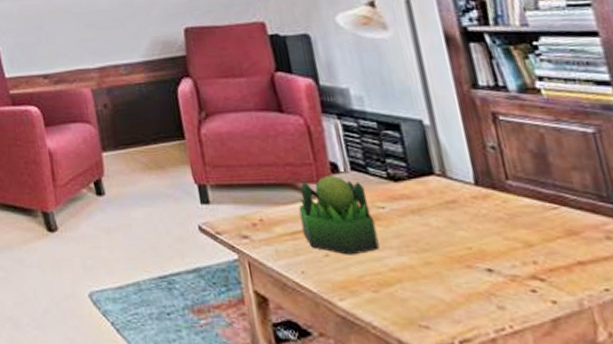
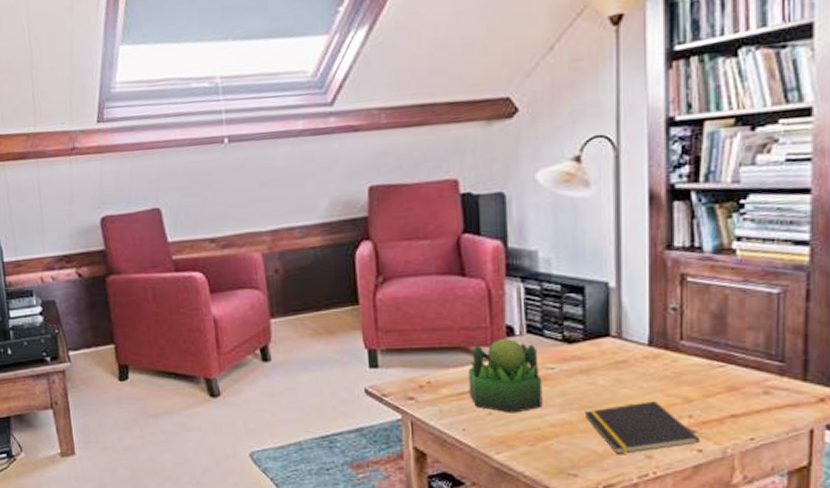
notepad: none [423,245,553,304] -> present [584,401,701,454]

